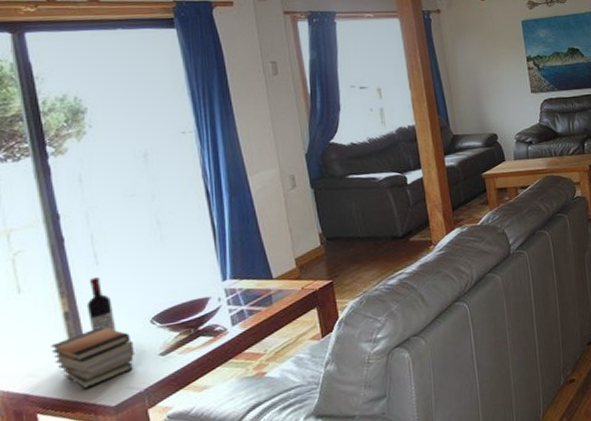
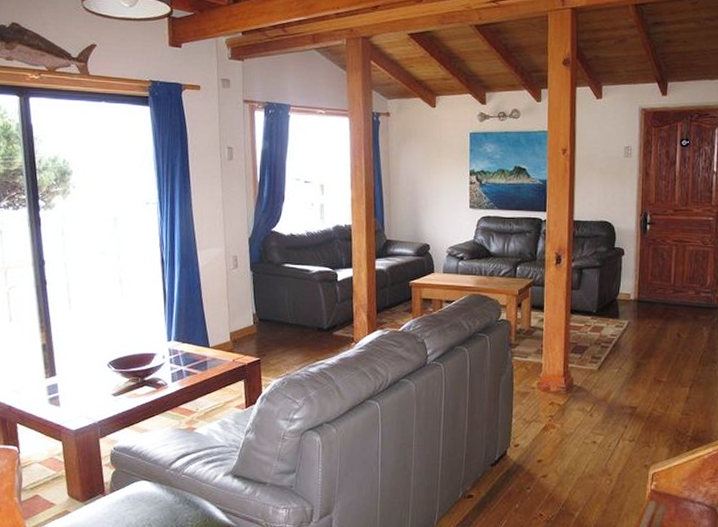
book stack: present [51,326,136,389] -> none [30,362,94,411]
wine bottle: present [86,277,117,332] -> none [59,319,81,368]

